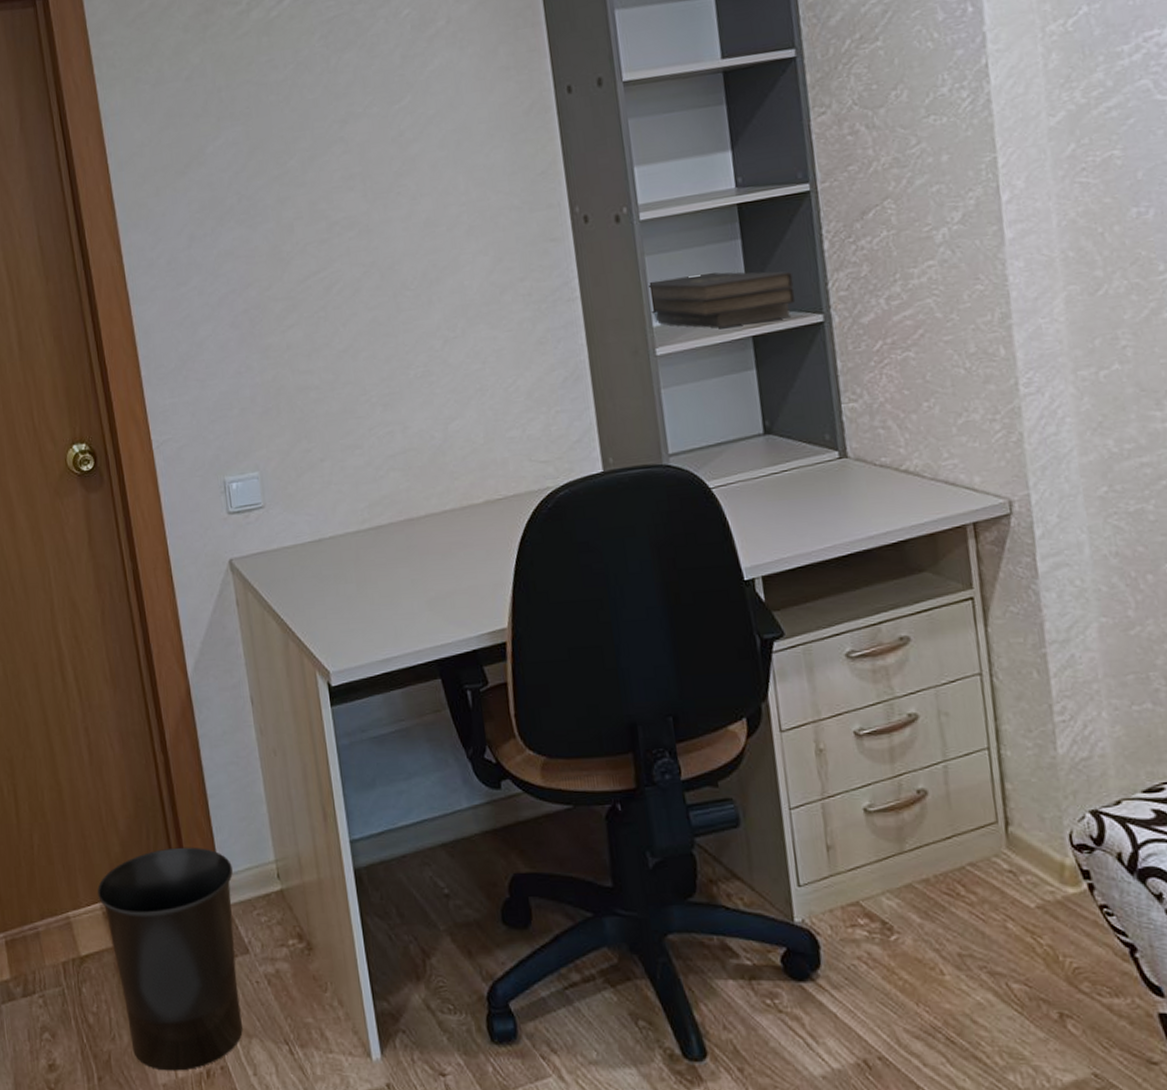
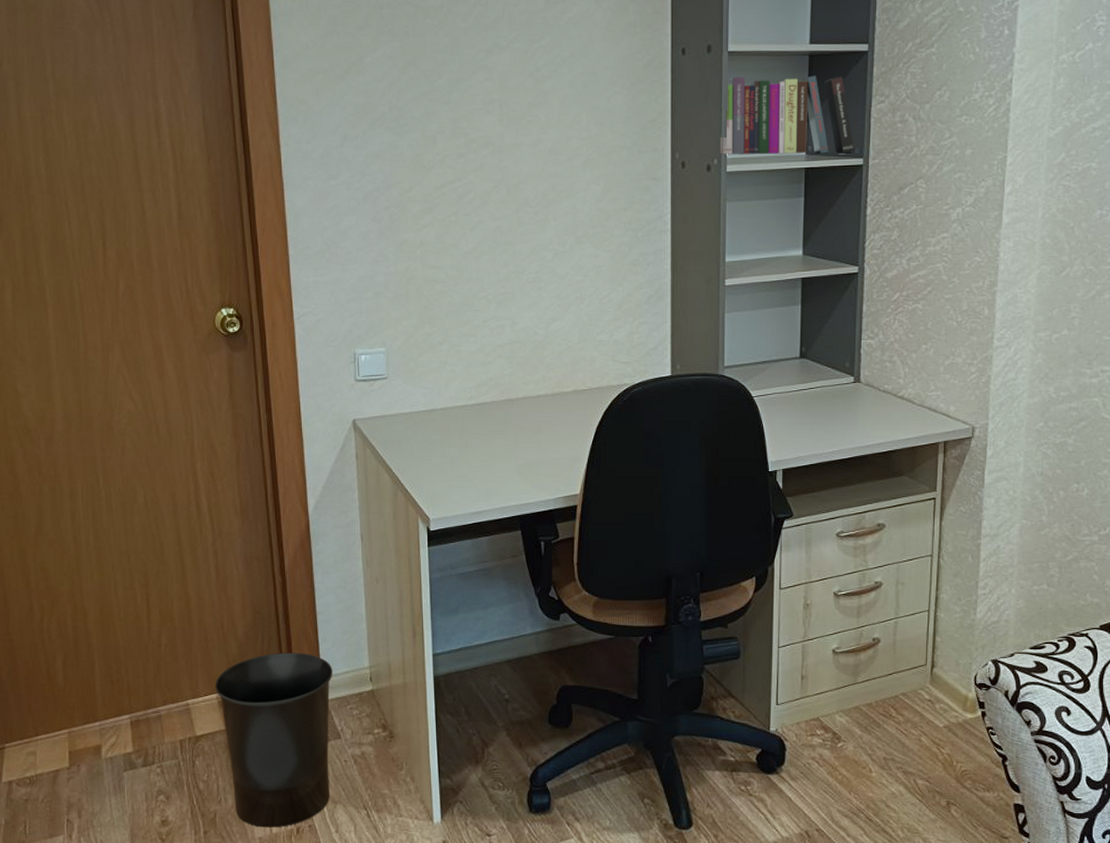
books: none [625,90,797,201] -> present [719,75,854,154]
book: present [649,271,796,328] -> none [725,223,839,268]

